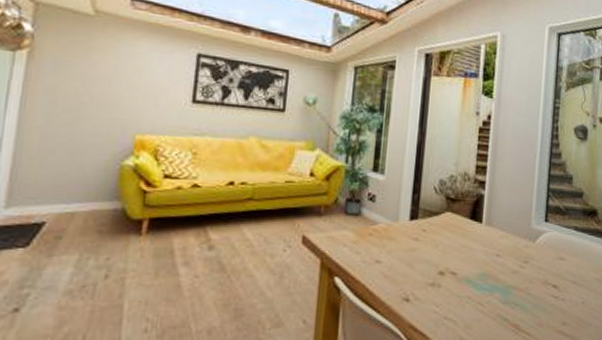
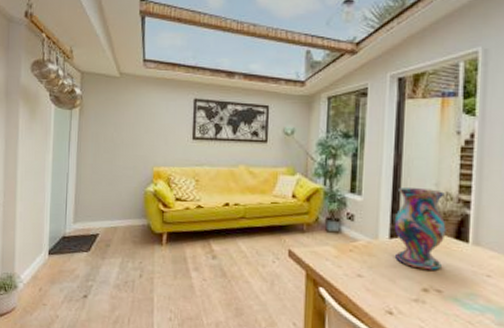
vase: none [414,167,463,252] -> present [394,187,446,270]

